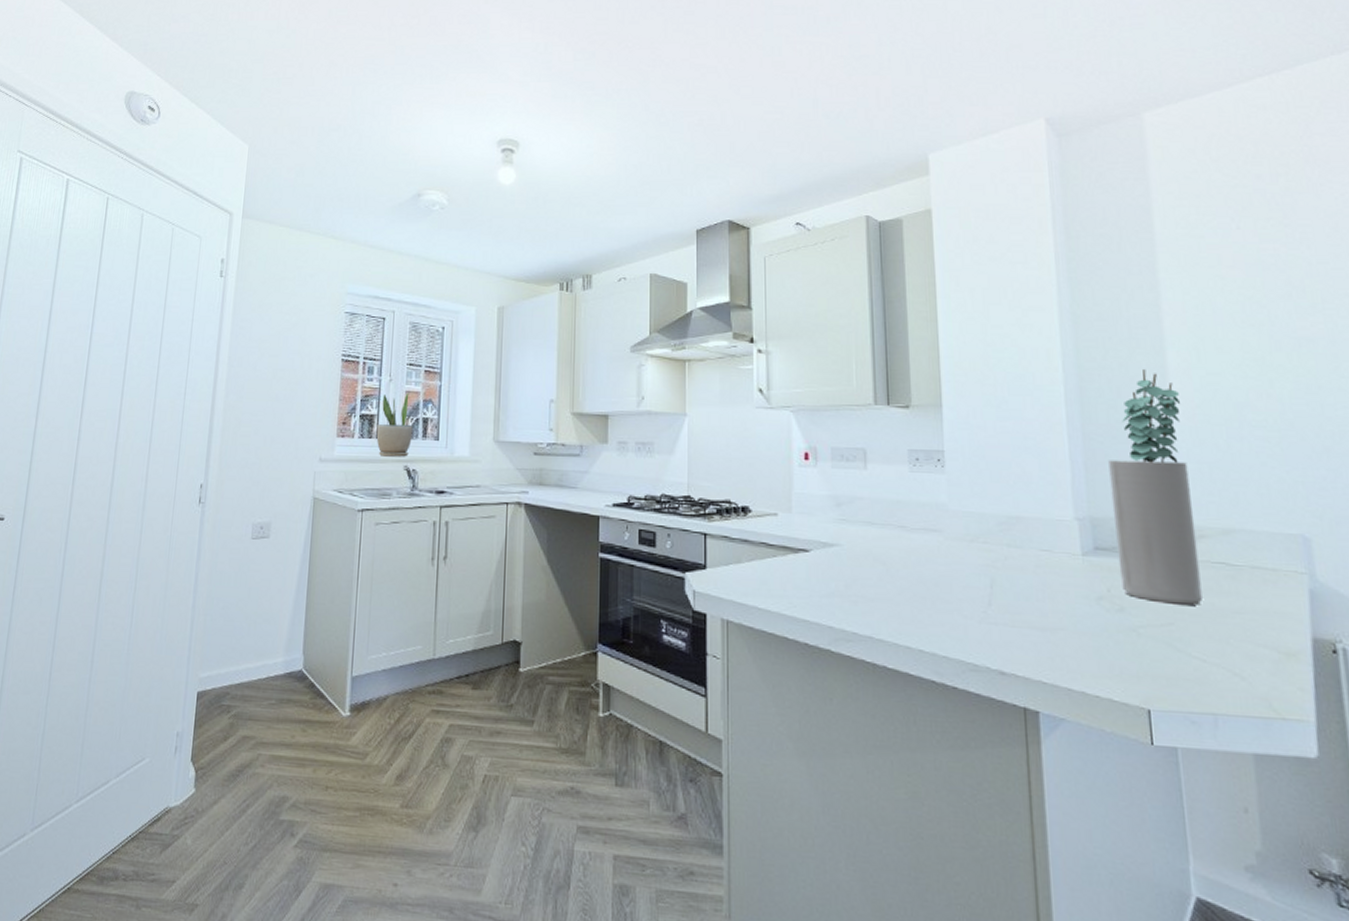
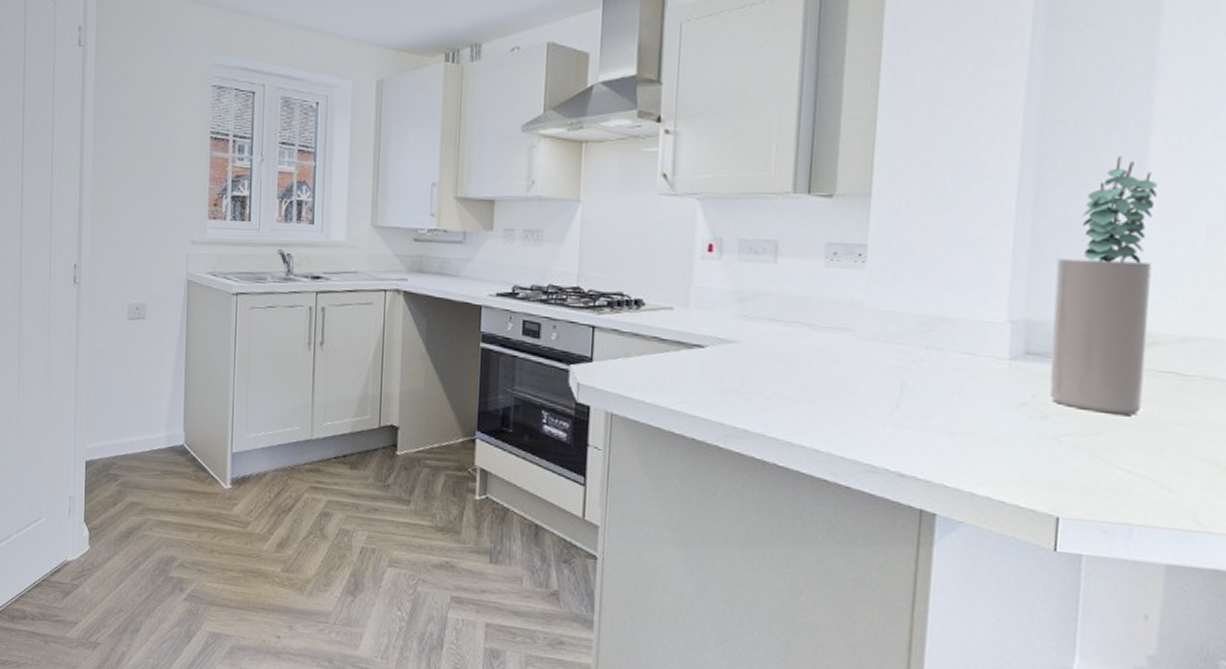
potted plant: present [376,392,413,457] -> none [249,173,287,241]

